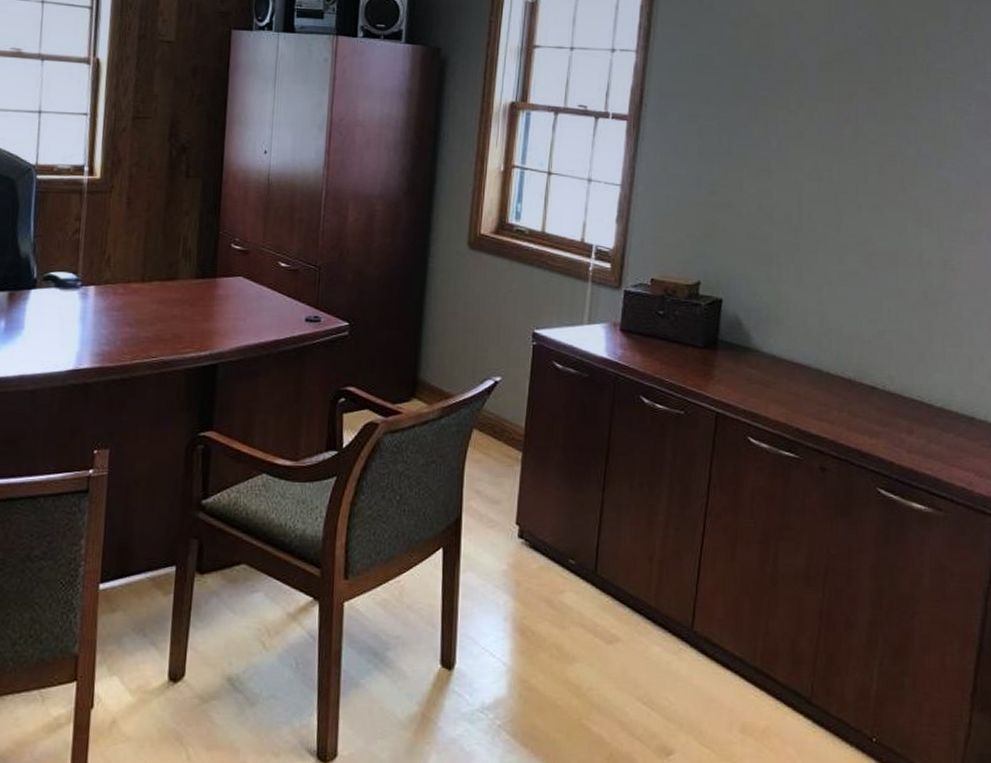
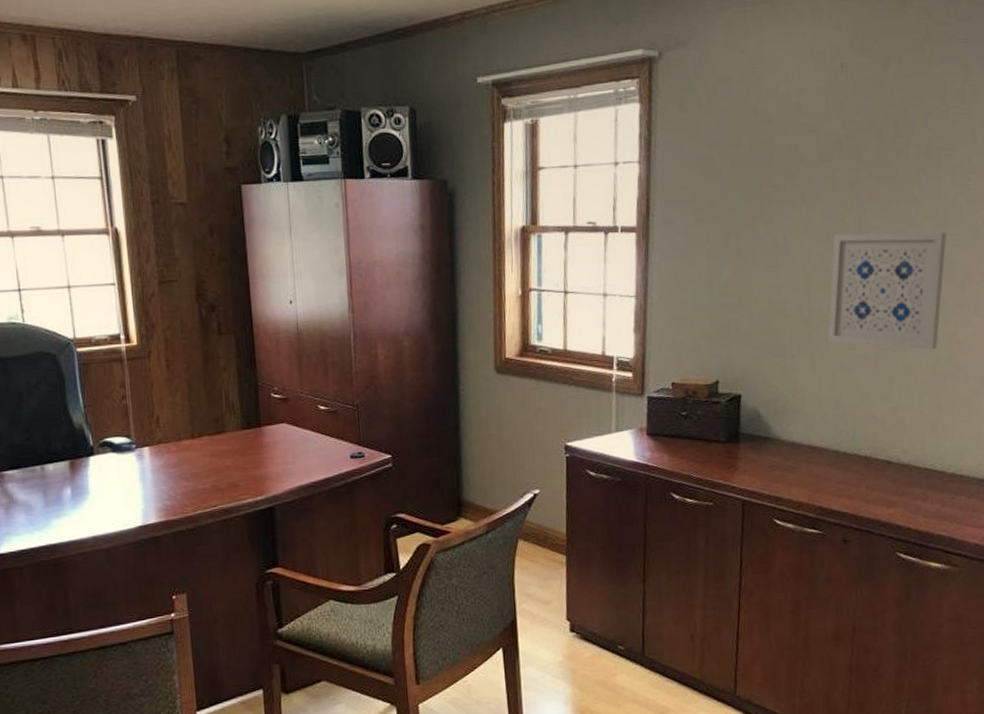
wall art: none [816,144,945,274] -> present [827,232,947,350]

